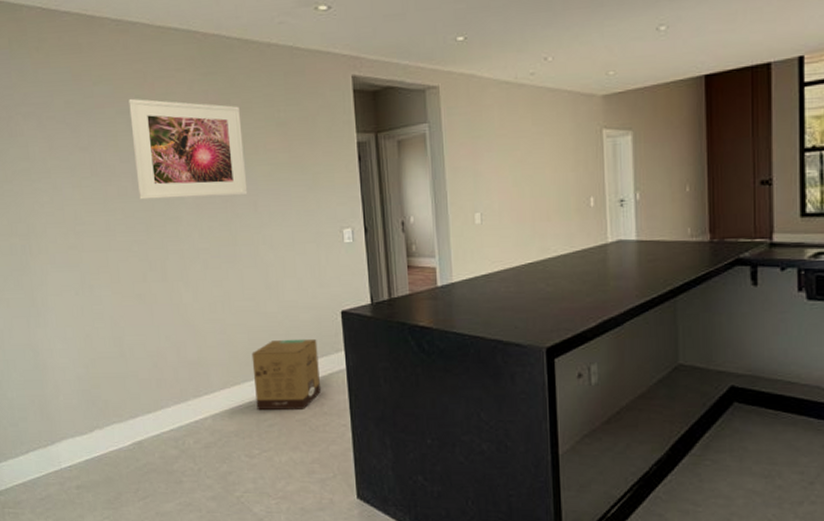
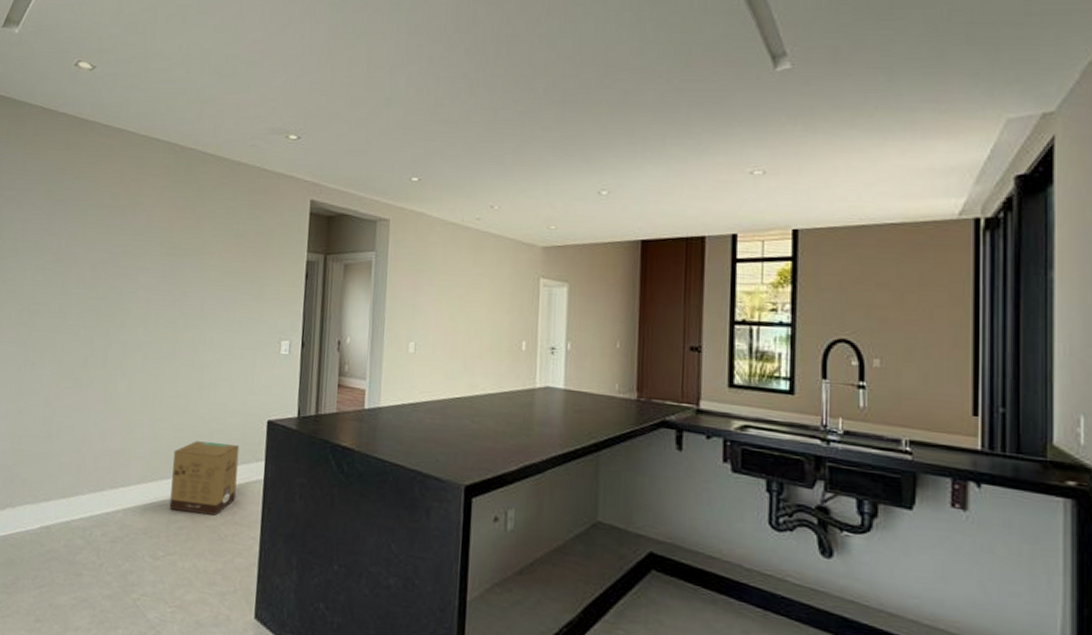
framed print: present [129,98,248,200] -> none [95,195,203,297]

